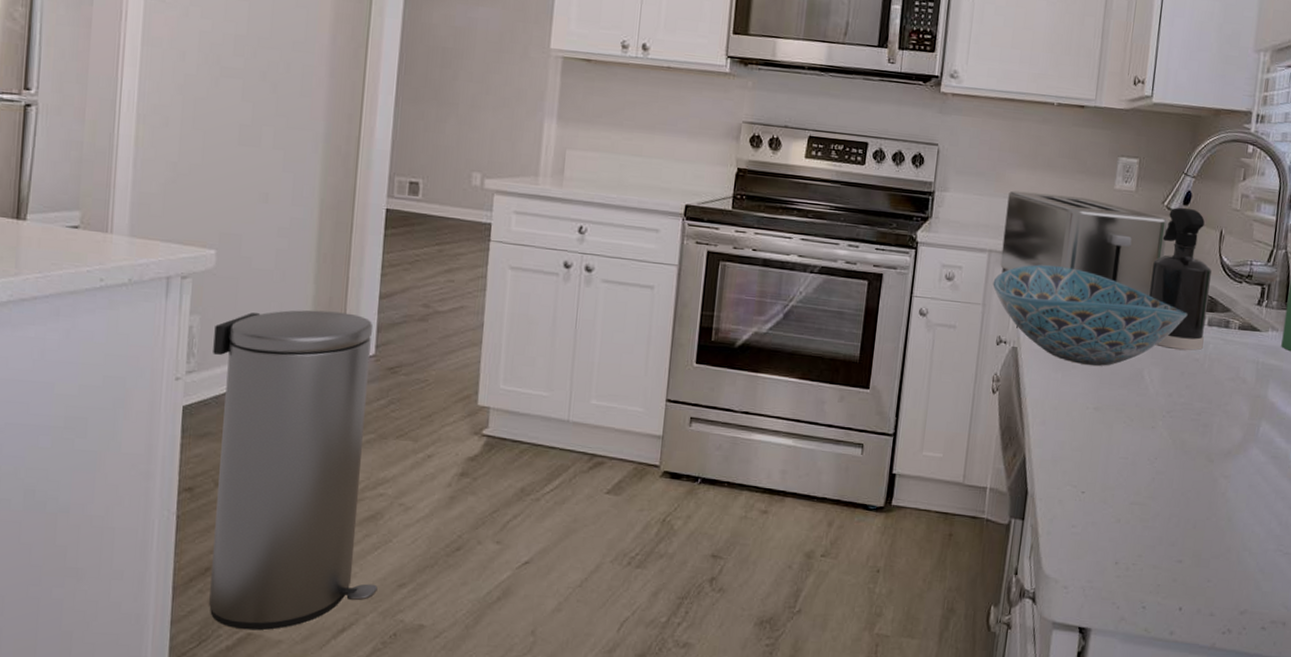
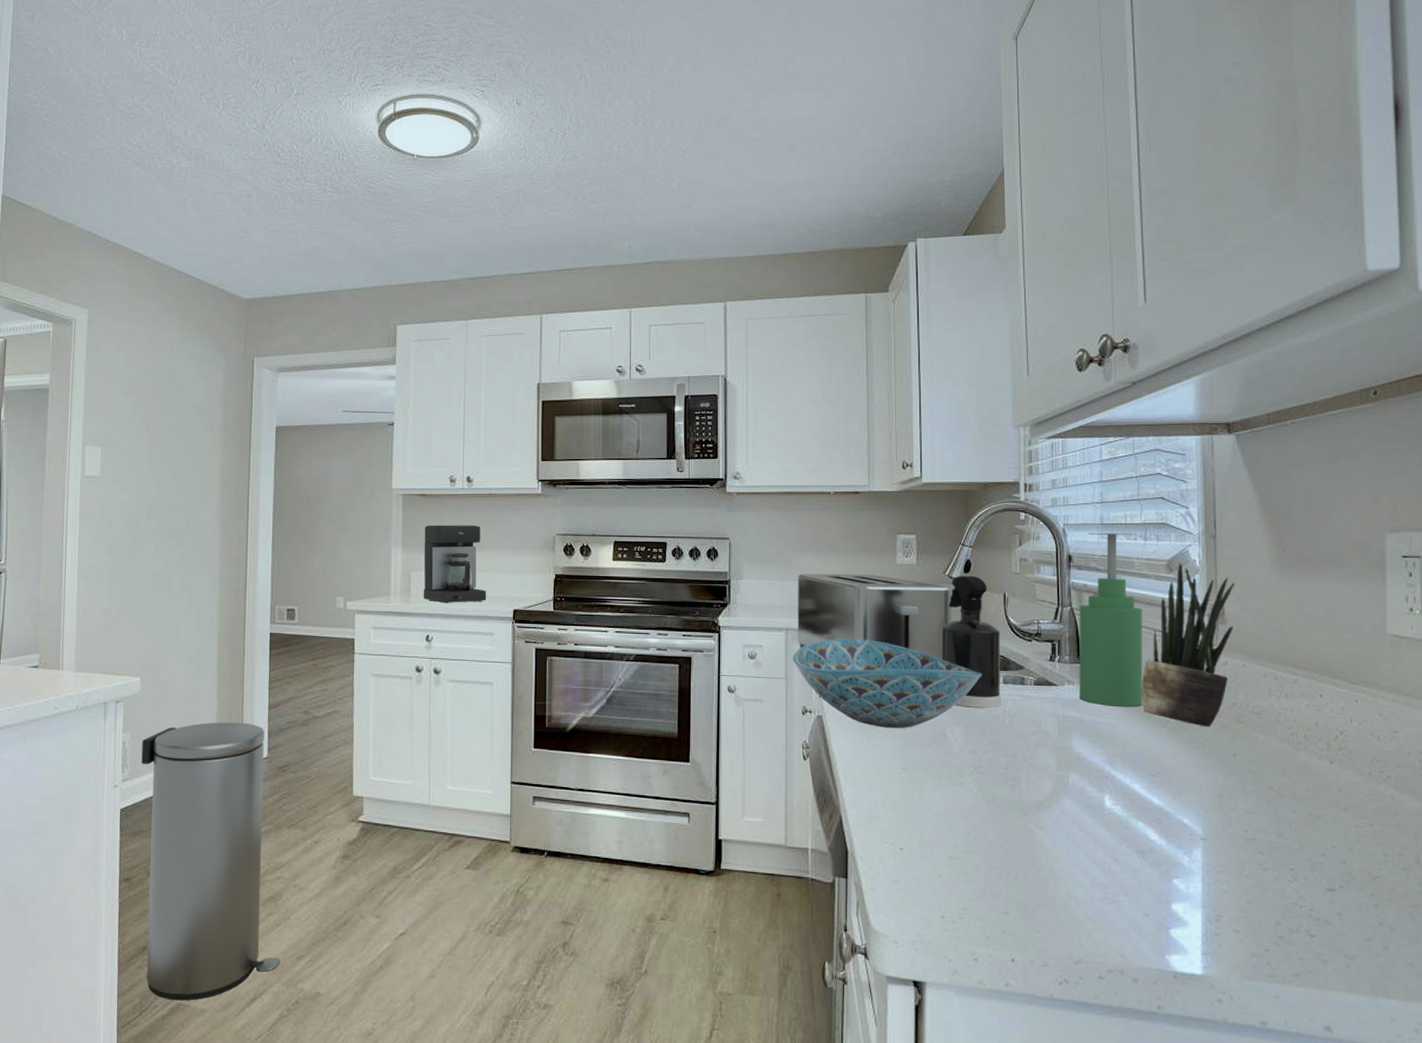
coffee maker: none [578,96,656,193] -> present [423,524,487,604]

